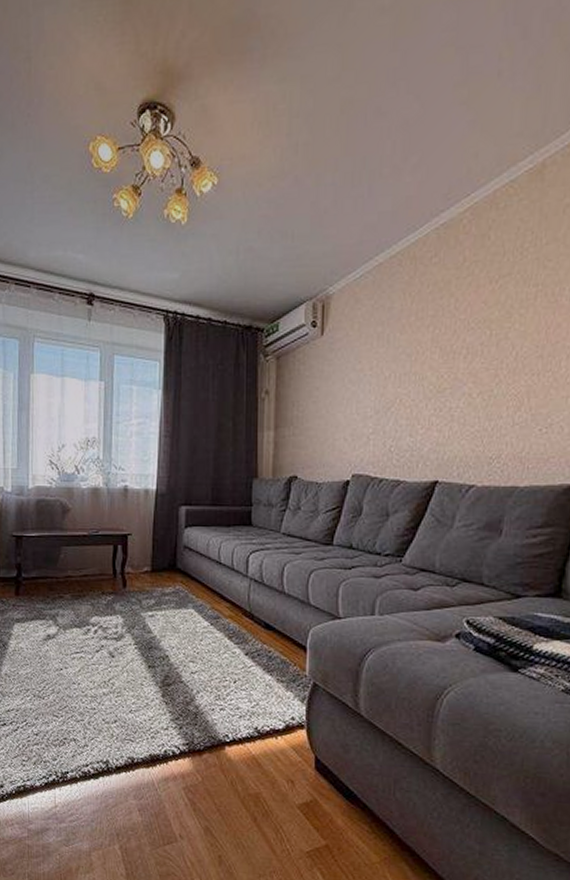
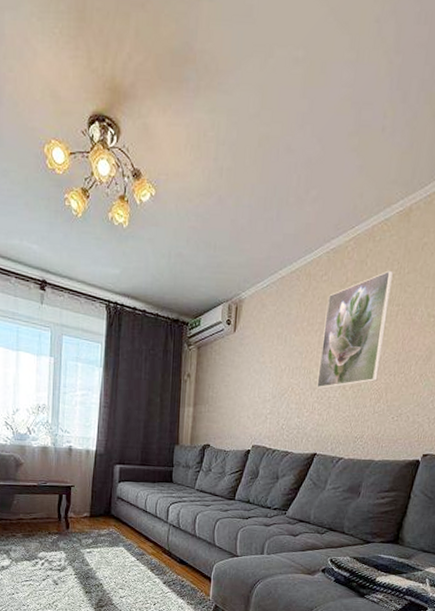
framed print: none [433,243,526,398] -> present [316,270,393,389]

